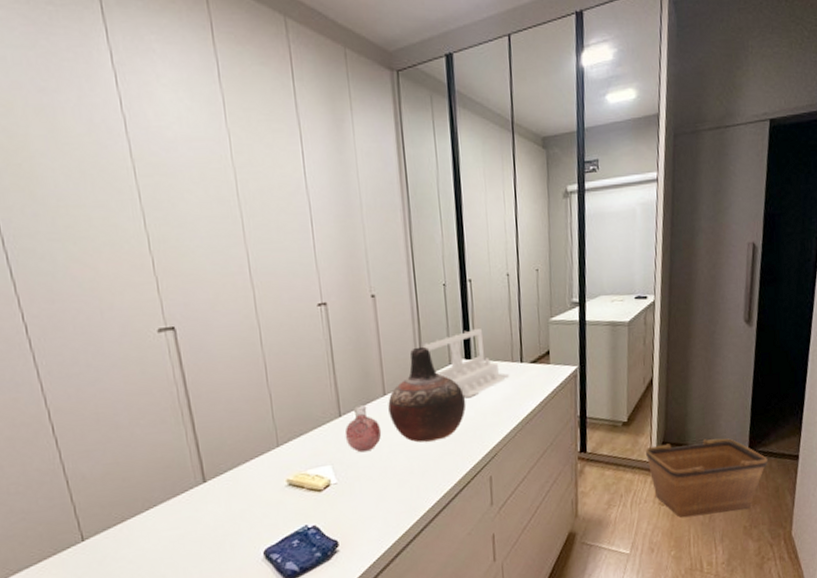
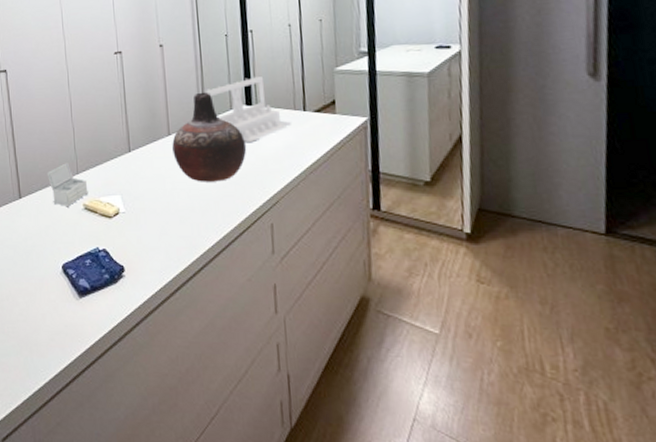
jewelry box: none [238,433,293,486] -> present [46,161,88,207]
perfume bottle: present [344,405,382,453] -> none [133,143,166,186]
bicycle basket: present [646,438,768,518] -> none [456,211,638,305]

